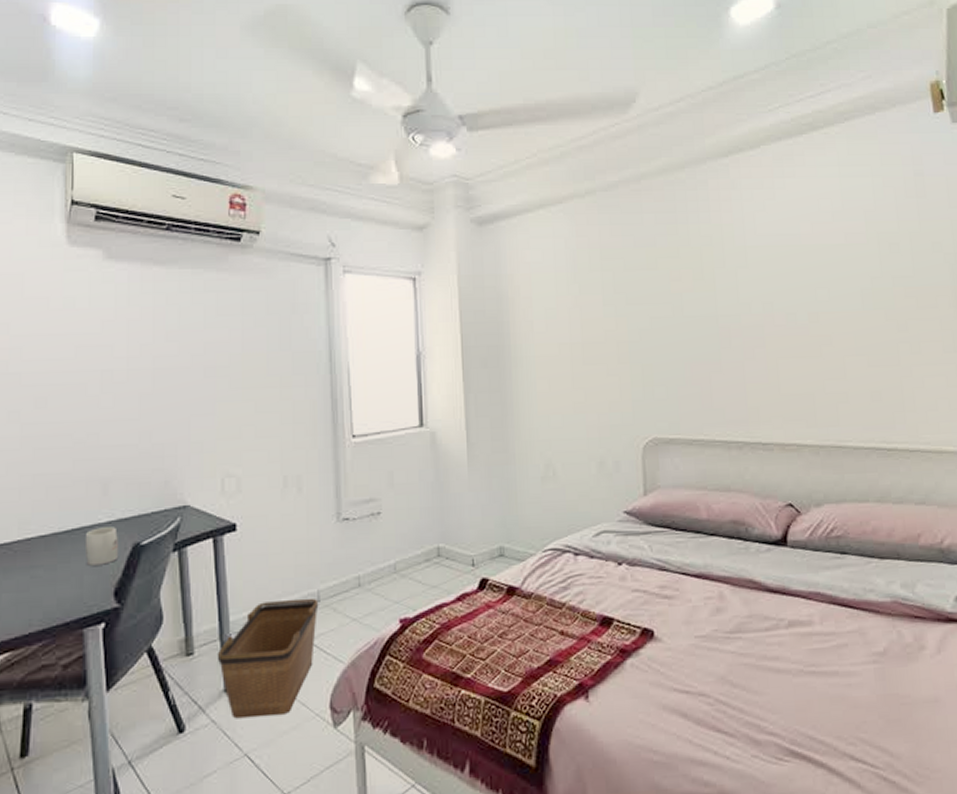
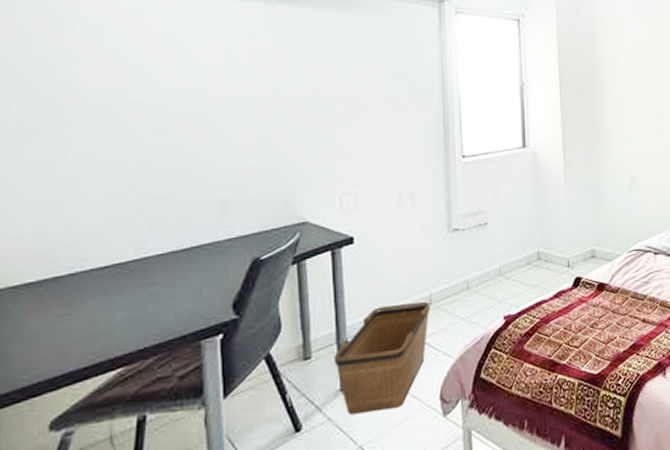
mug: present [84,527,119,566] -> none [203,244,239,281]

